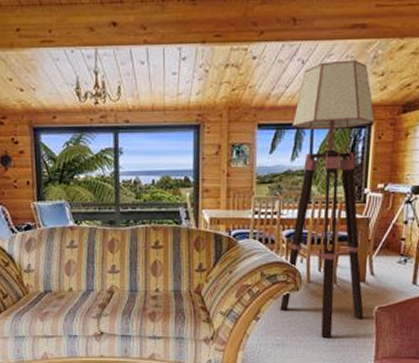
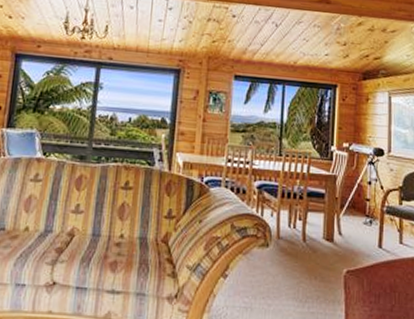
floor lamp: present [280,60,375,337] -> none [249,27,340,302]

